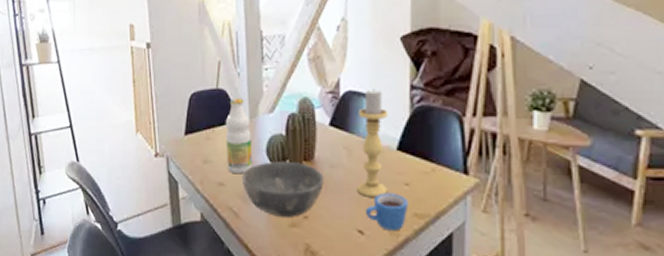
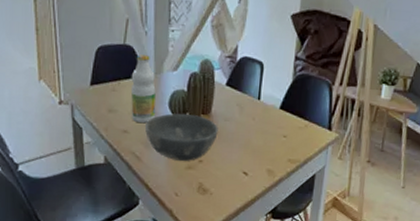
candle holder: present [356,88,388,197] -> none [244,56,275,146]
mug: present [365,193,409,231] -> none [250,142,285,173]

